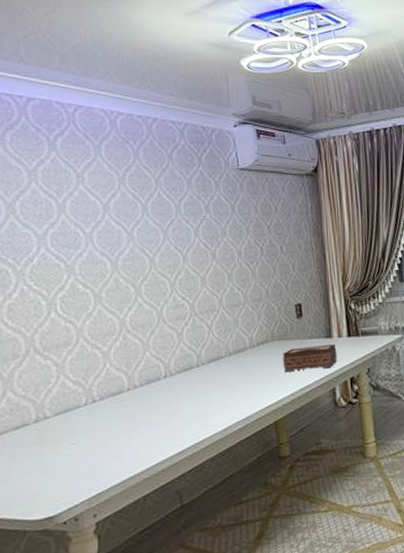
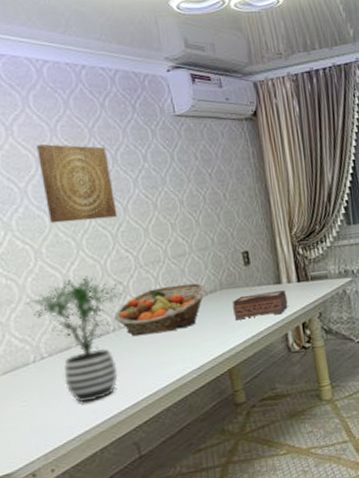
potted plant: none [83,321,180,449] -> present [26,276,126,403]
wall art: none [105,192,177,269] -> present [37,144,118,224]
fruit basket: none [167,333,259,384] -> present [114,282,207,337]

